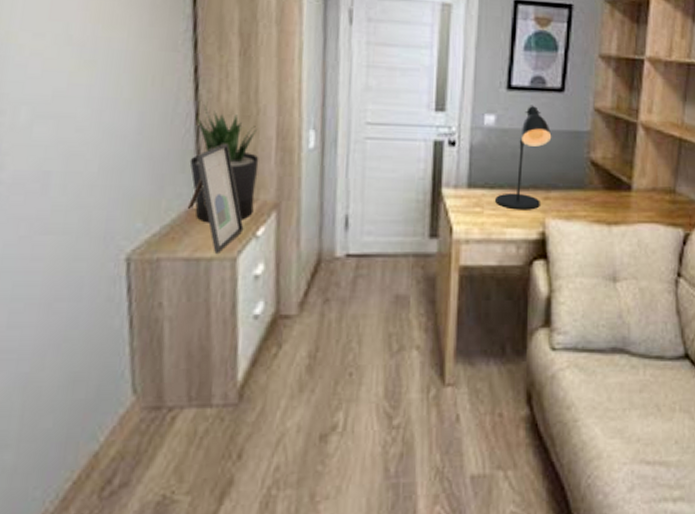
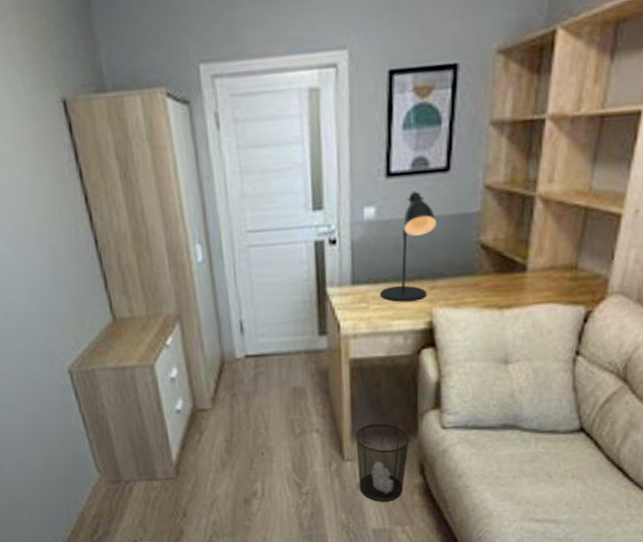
picture frame: present [187,143,244,253] -> none [104,265,155,362]
planter: present [189,106,259,223] -> none [95,232,160,337]
waste bin: none [459,342,518,439] -> present [355,423,410,502]

